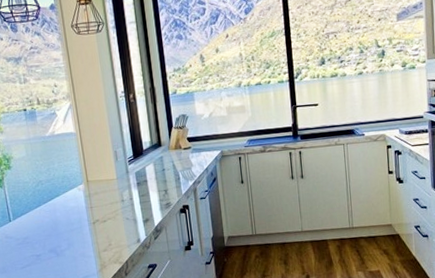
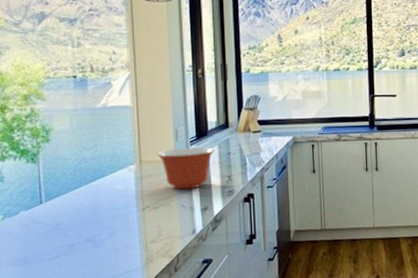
mixing bowl: none [100,165,151,205] -> present [156,147,215,190]

